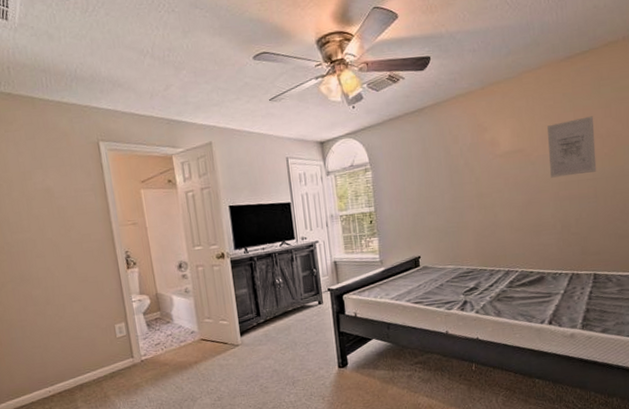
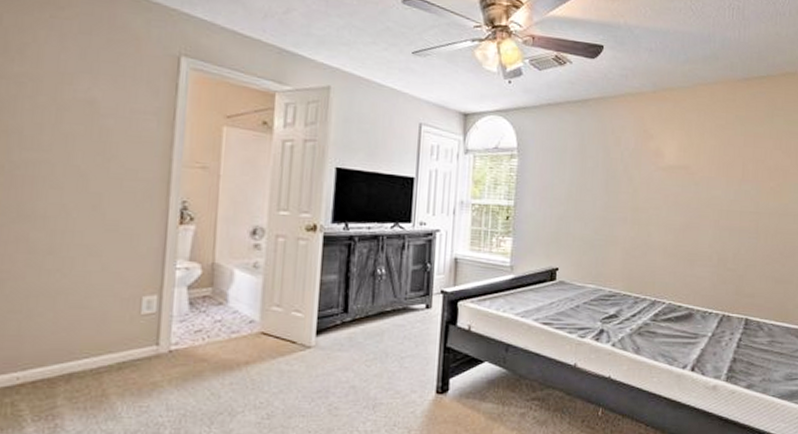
wall art: present [547,116,597,178] -> none [713,144,764,205]

